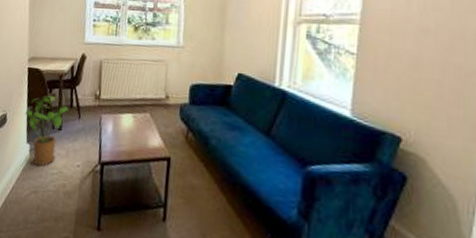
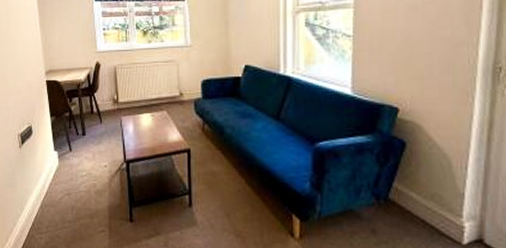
house plant: present [25,95,70,166] -> none [49,104,91,171]

